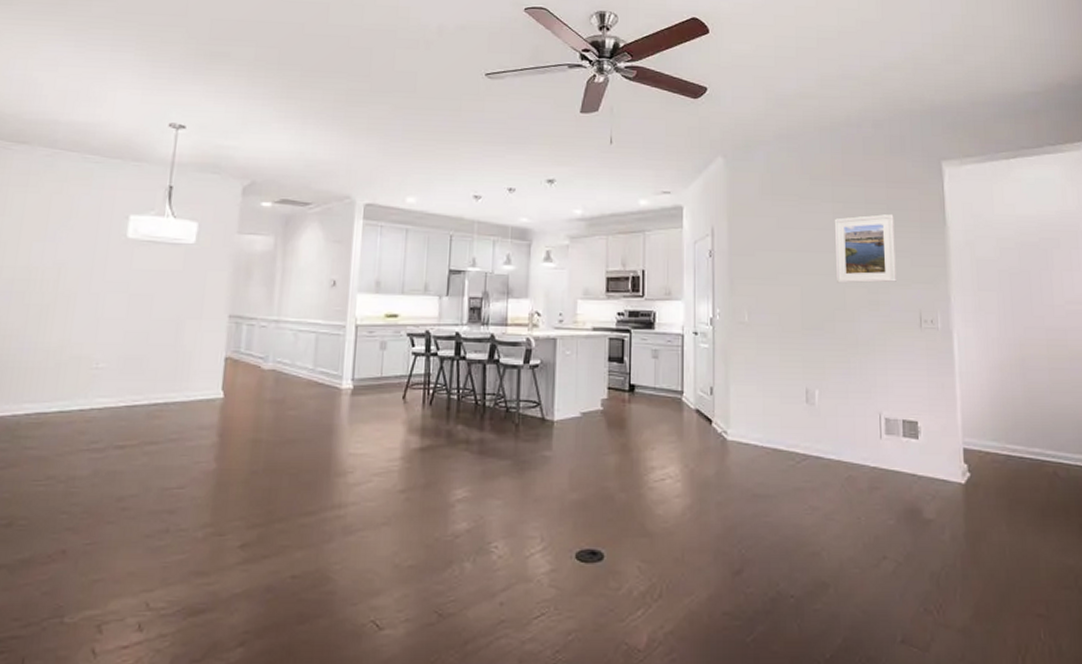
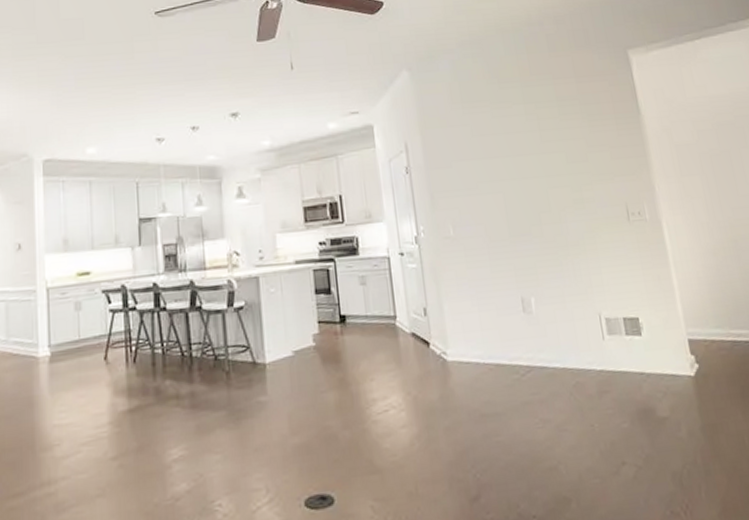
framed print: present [834,214,896,284] -> none [527,109,598,186]

